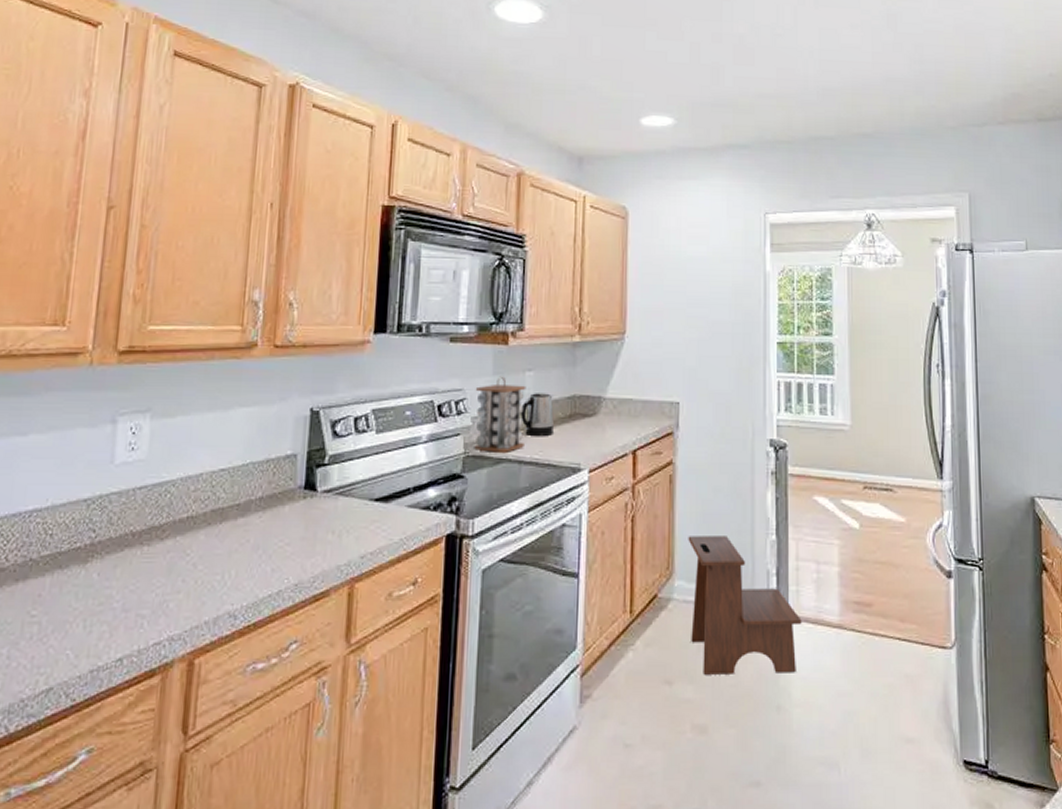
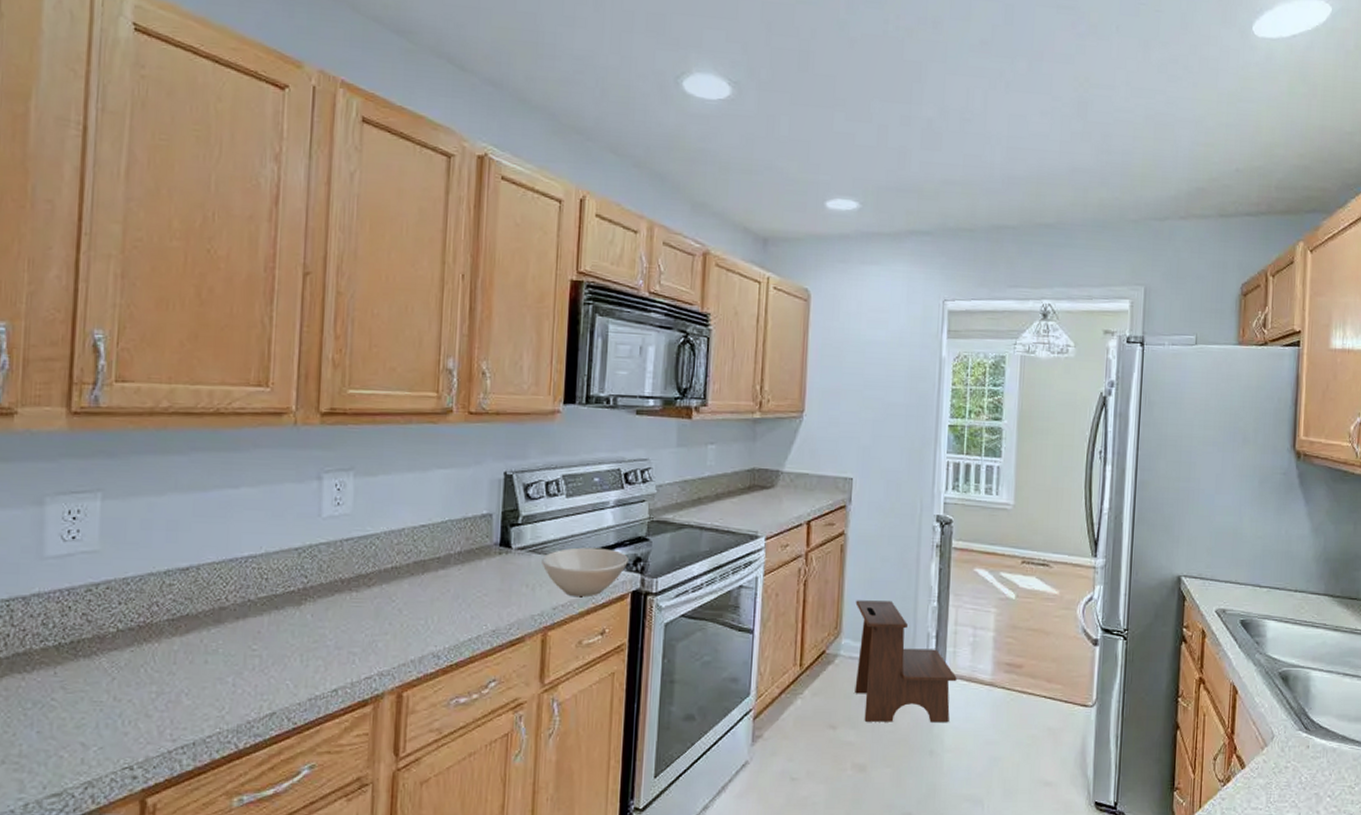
bowl: none [349,488,442,544] -> present [542,547,628,598]
spice rack: present [474,376,526,452] -> none [658,448,708,519]
kettle: present [521,393,554,437] -> none [702,465,734,506]

